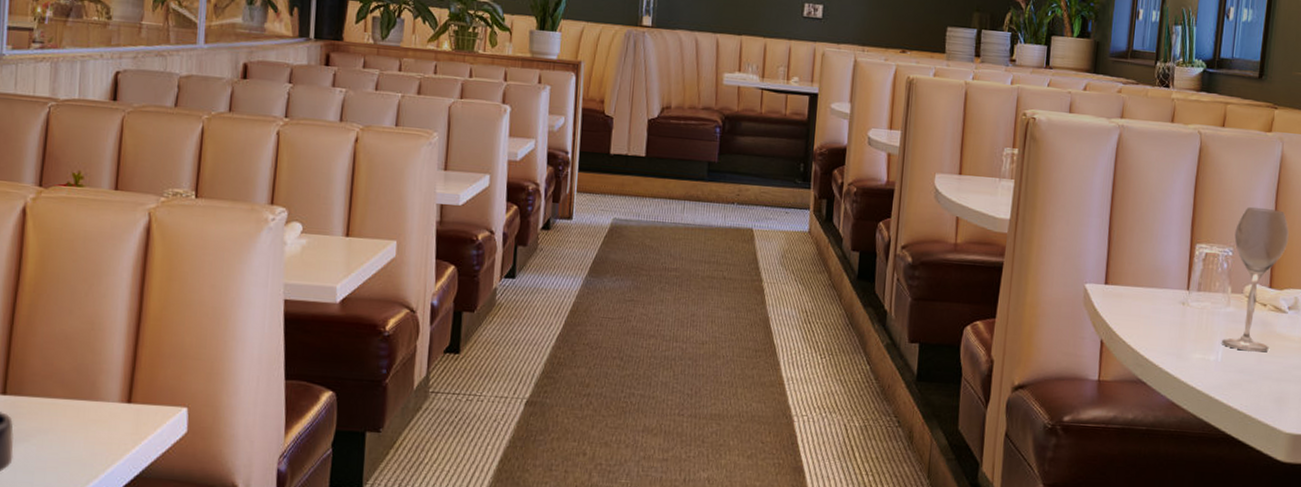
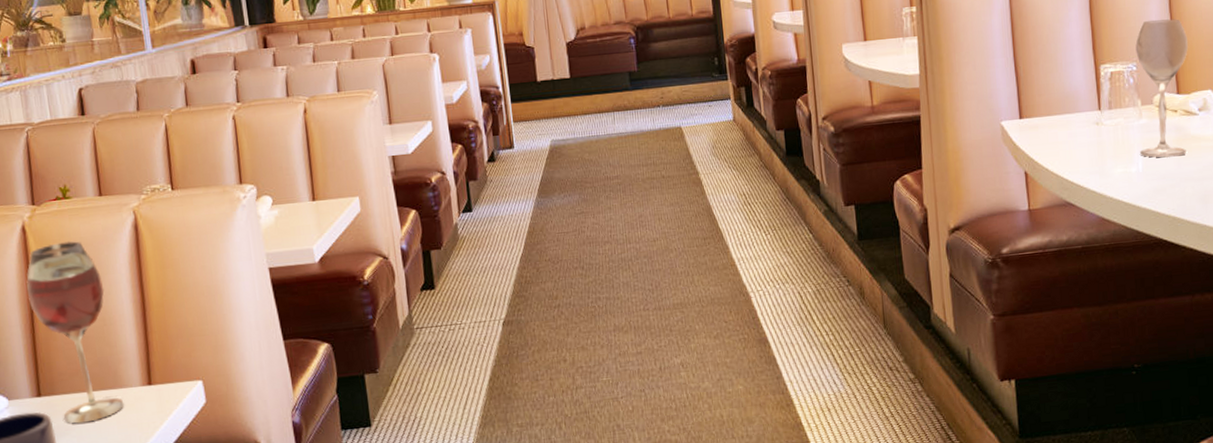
wineglass: none [14,232,100,432] -> present [26,241,124,424]

